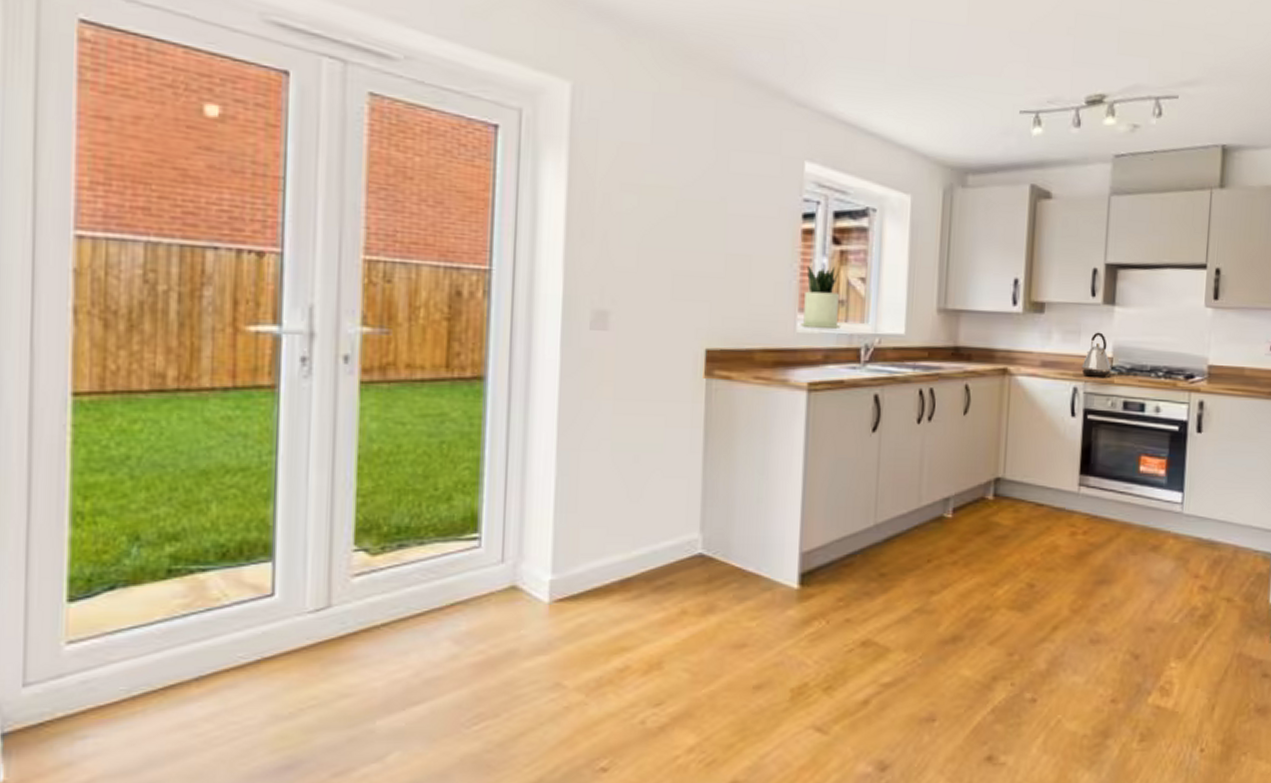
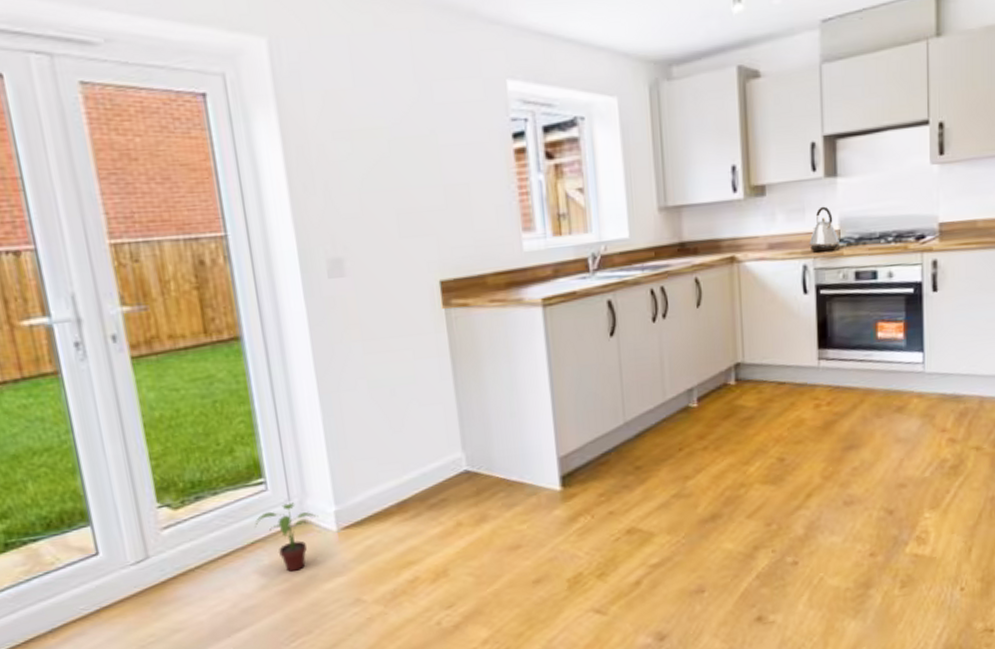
potted plant: none [459,565,532,642] -> present [255,502,319,572]
planter: present [800,266,842,330] -> none [524,181,566,247]

